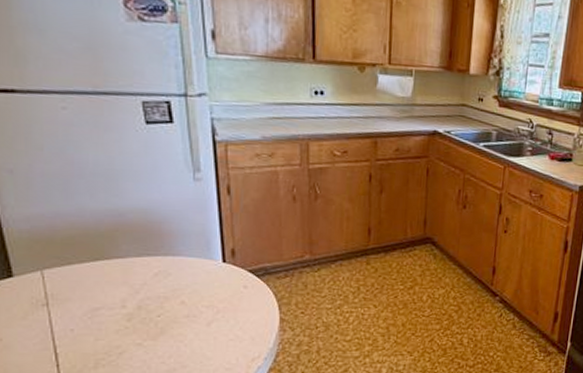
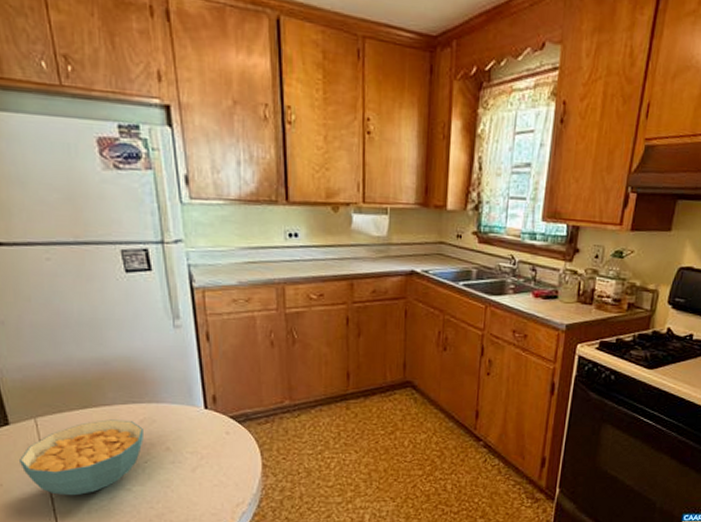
cereal bowl: none [23,272,157,351] -> present [20,419,143,496]

